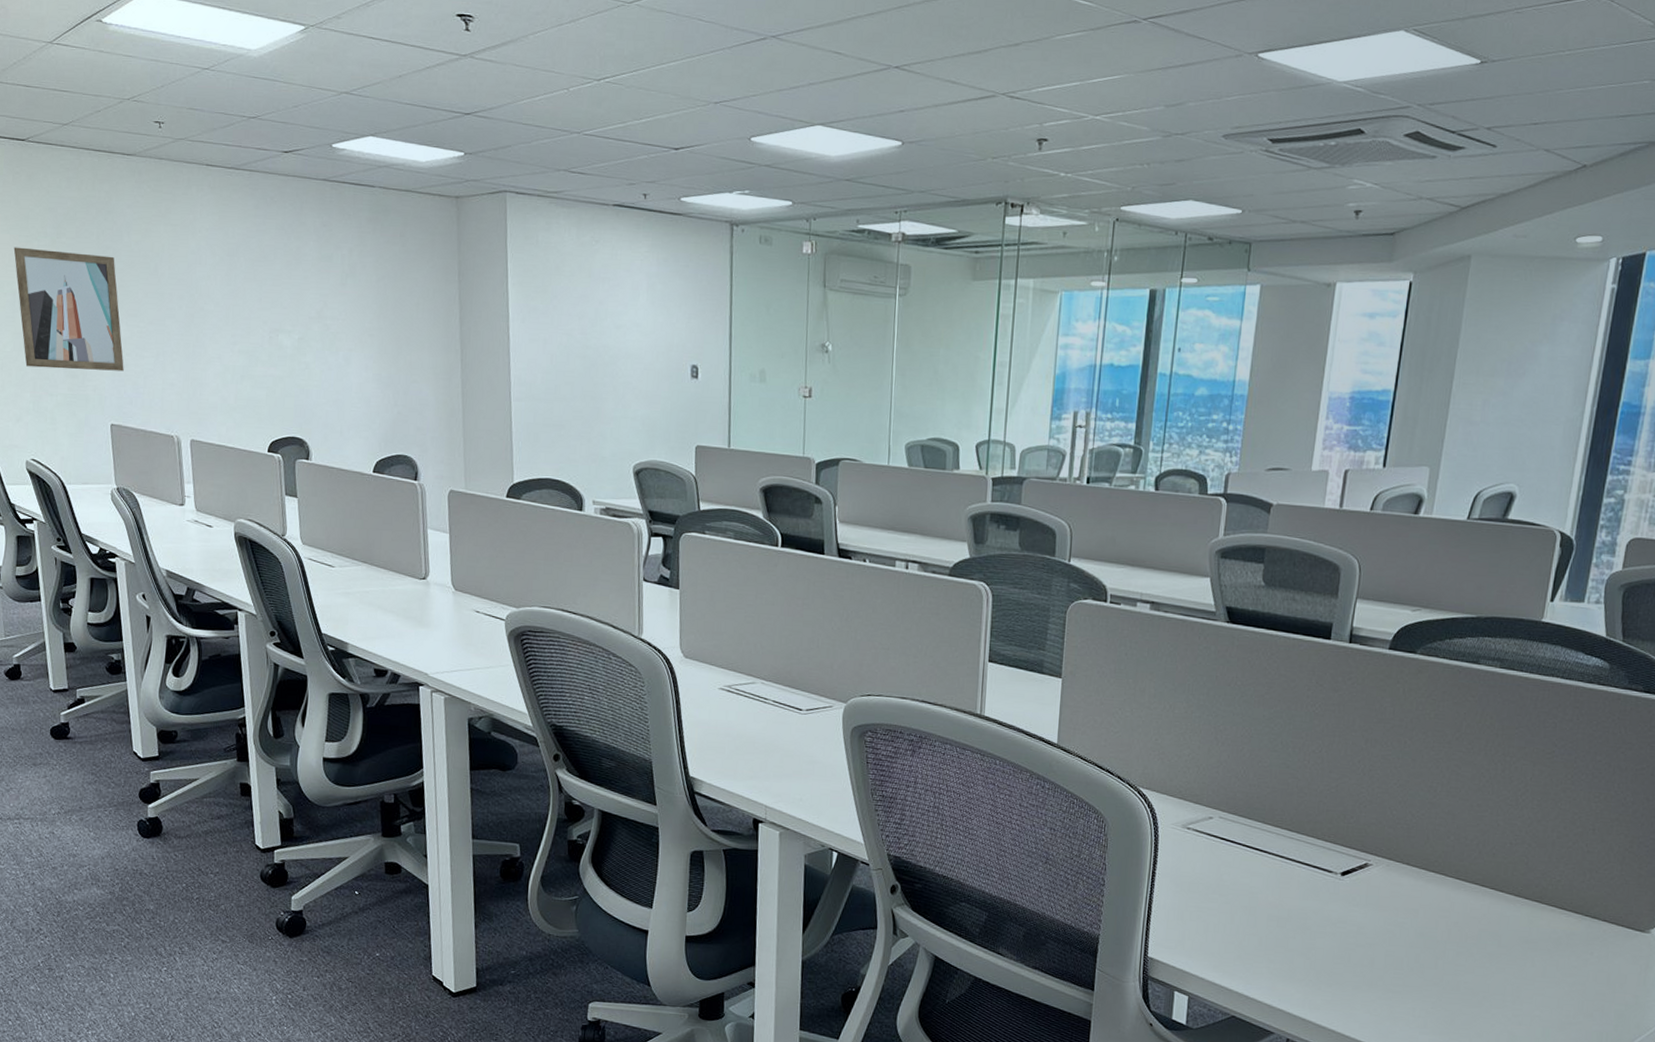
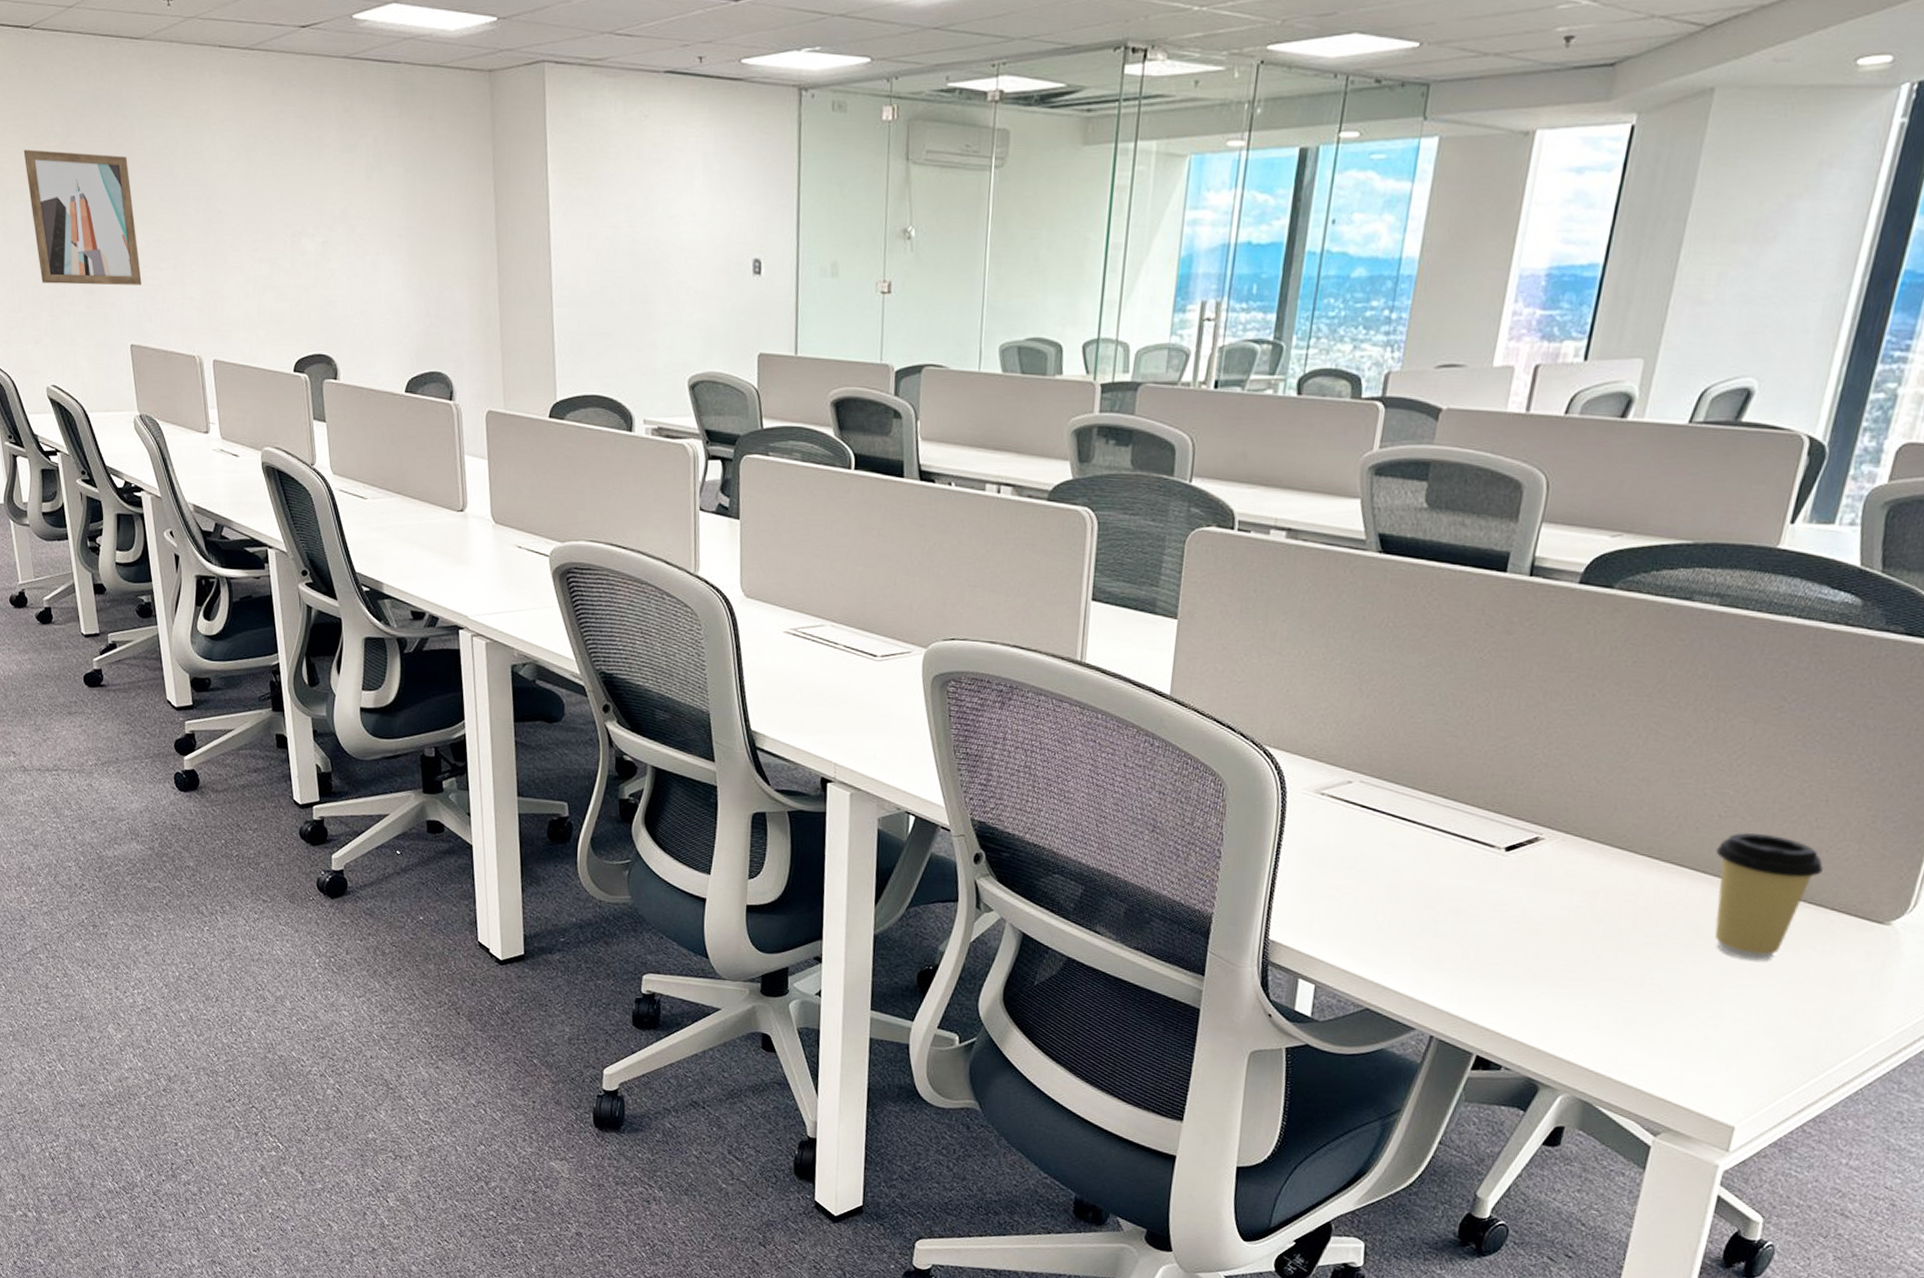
coffee cup: none [1510,857,1595,966] -> present [1714,832,1824,961]

